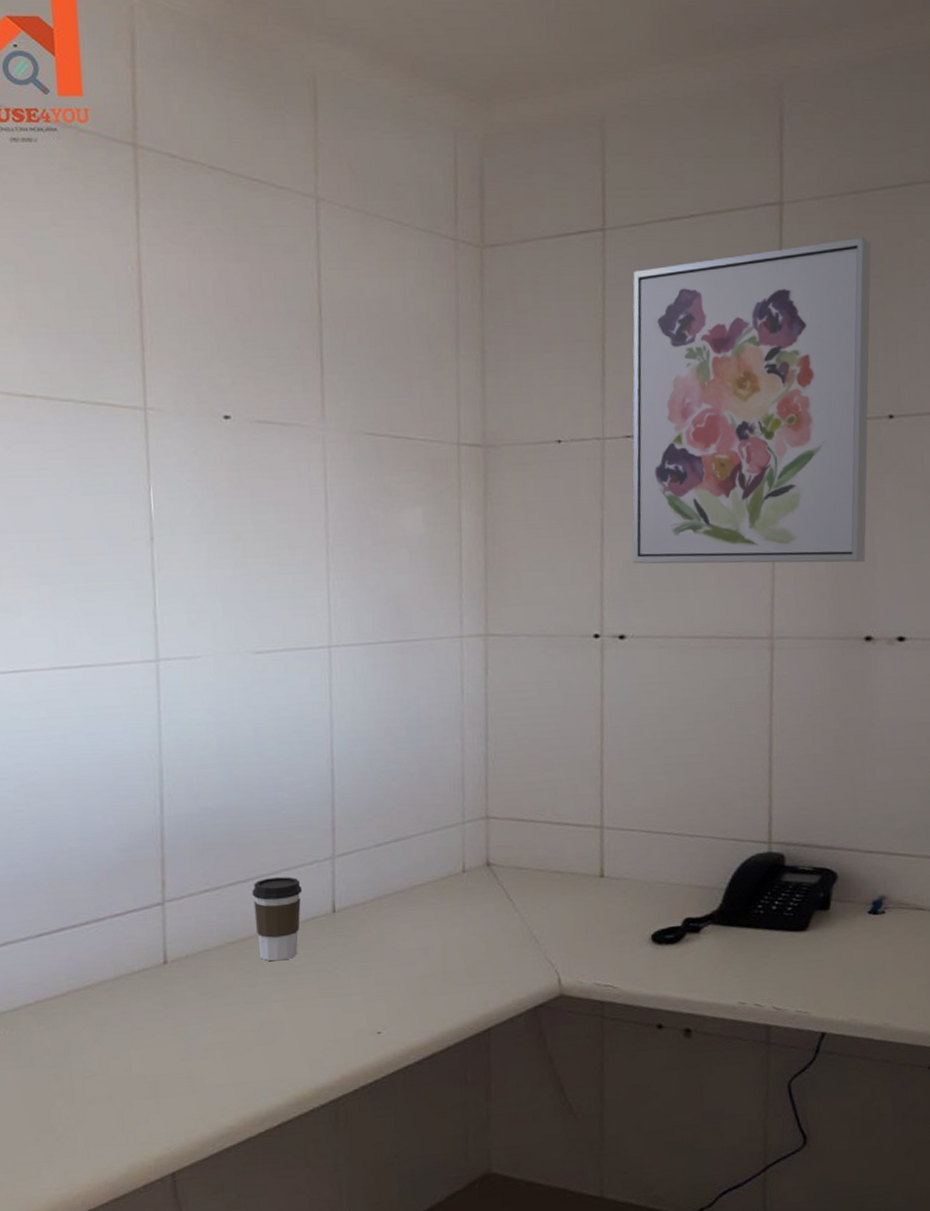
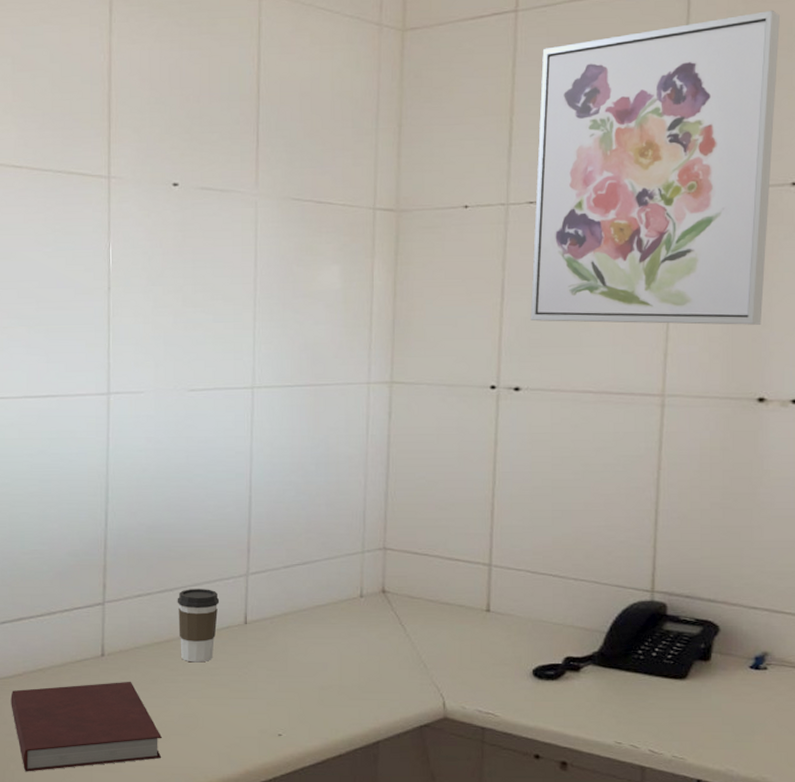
notebook: none [52,989,243,1108] -> present [10,681,162,772]

